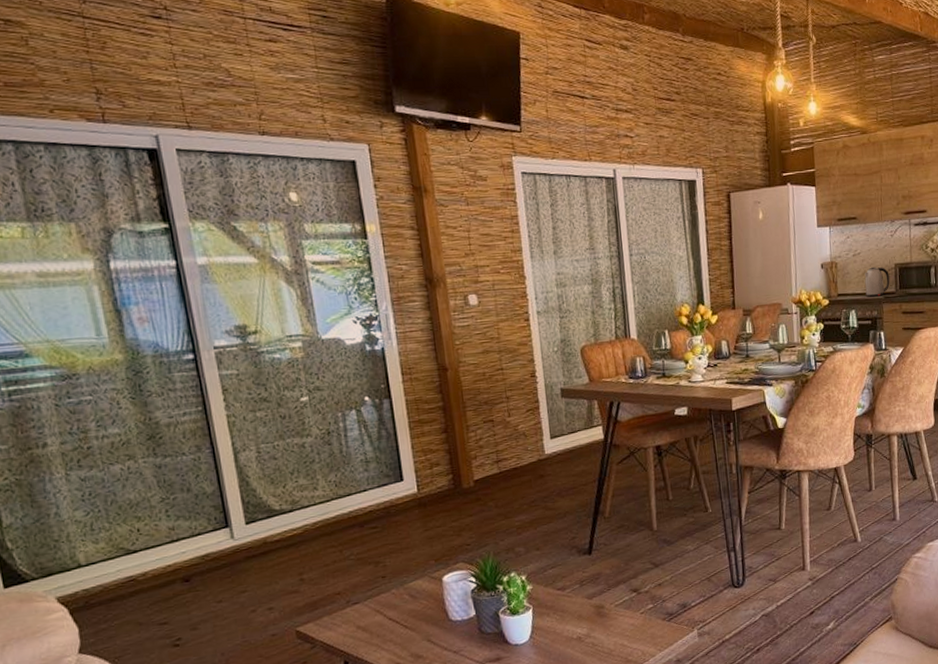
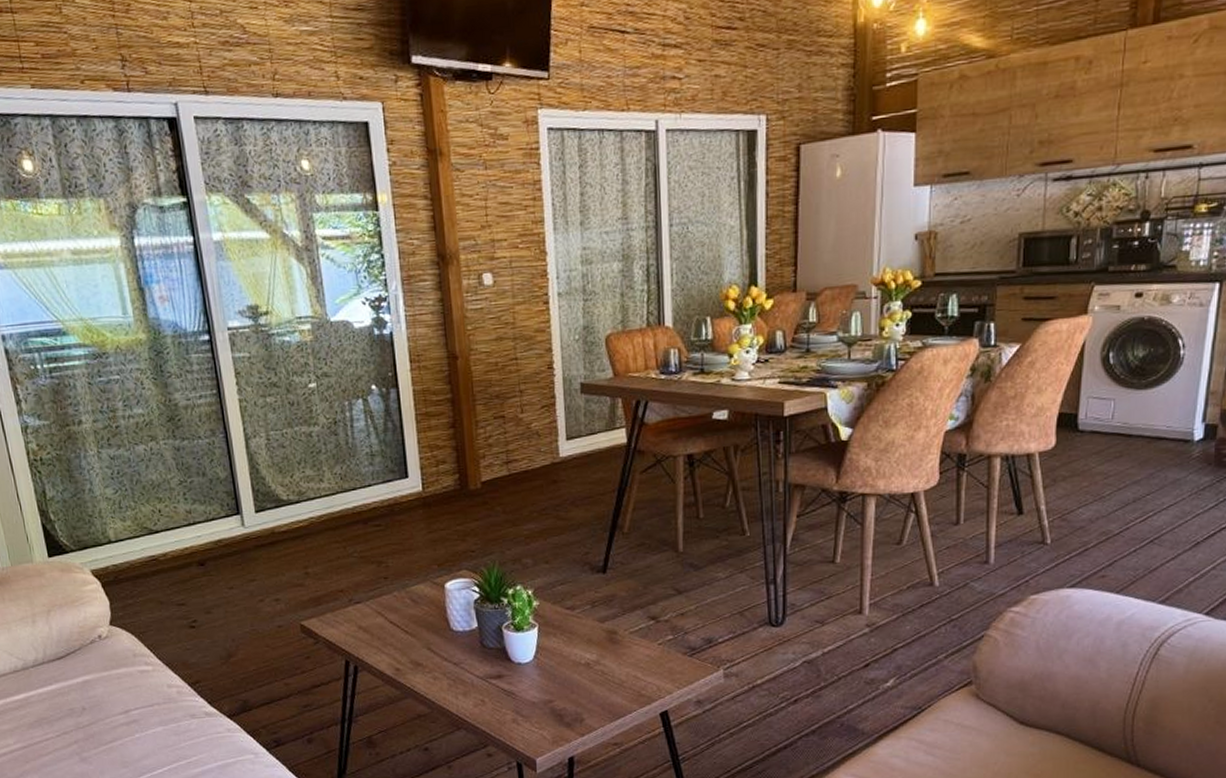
kettle: present [864,266,890,298] -> none [974,237,1009,278]

